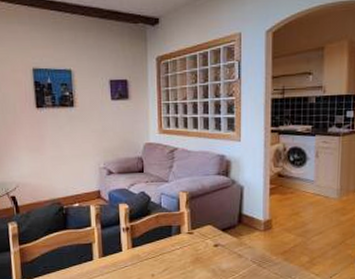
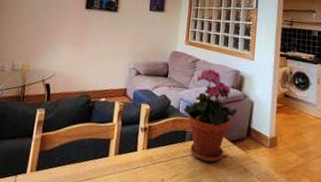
potted plant: none [165,157,226,254] -> present [183,68,238,163]

